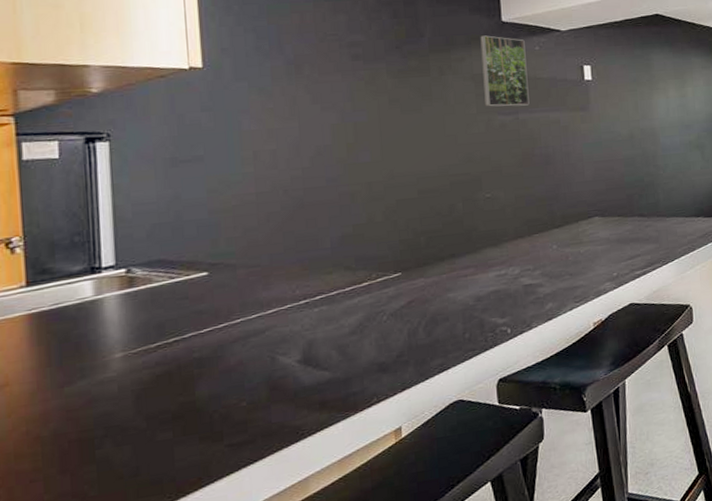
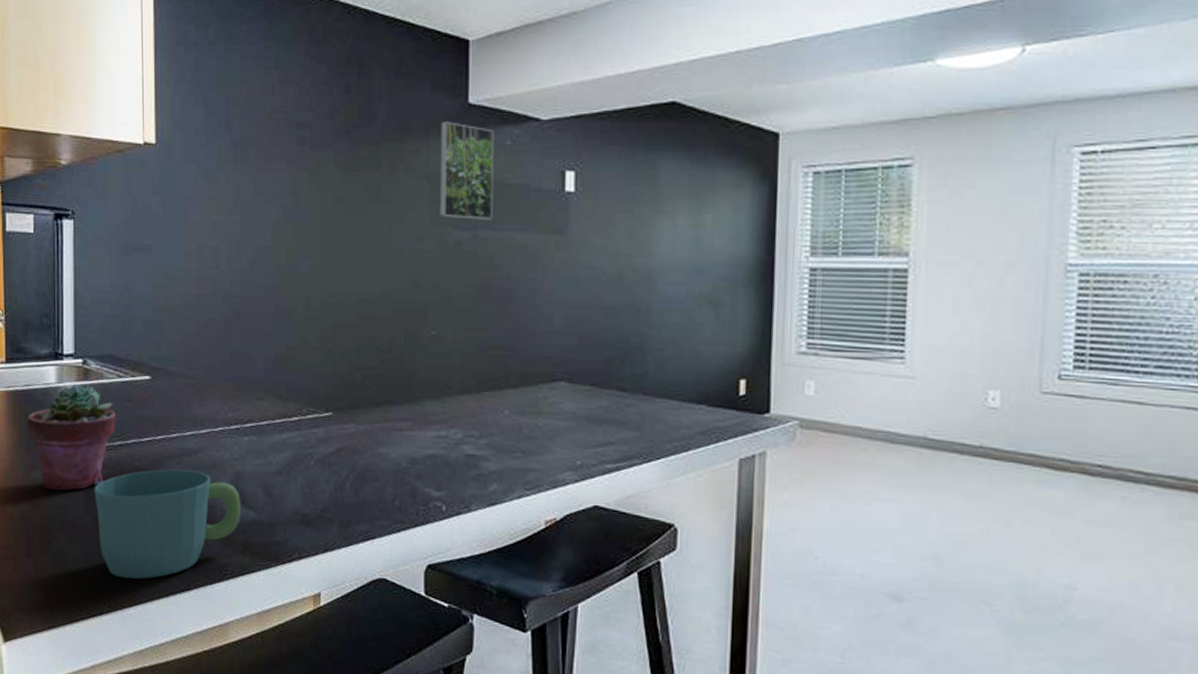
potted succulent: none [56,291,170,401] -> present [26,385,116,491]
mug: none [145,347,315,467] -> present [94,469,241,579]

